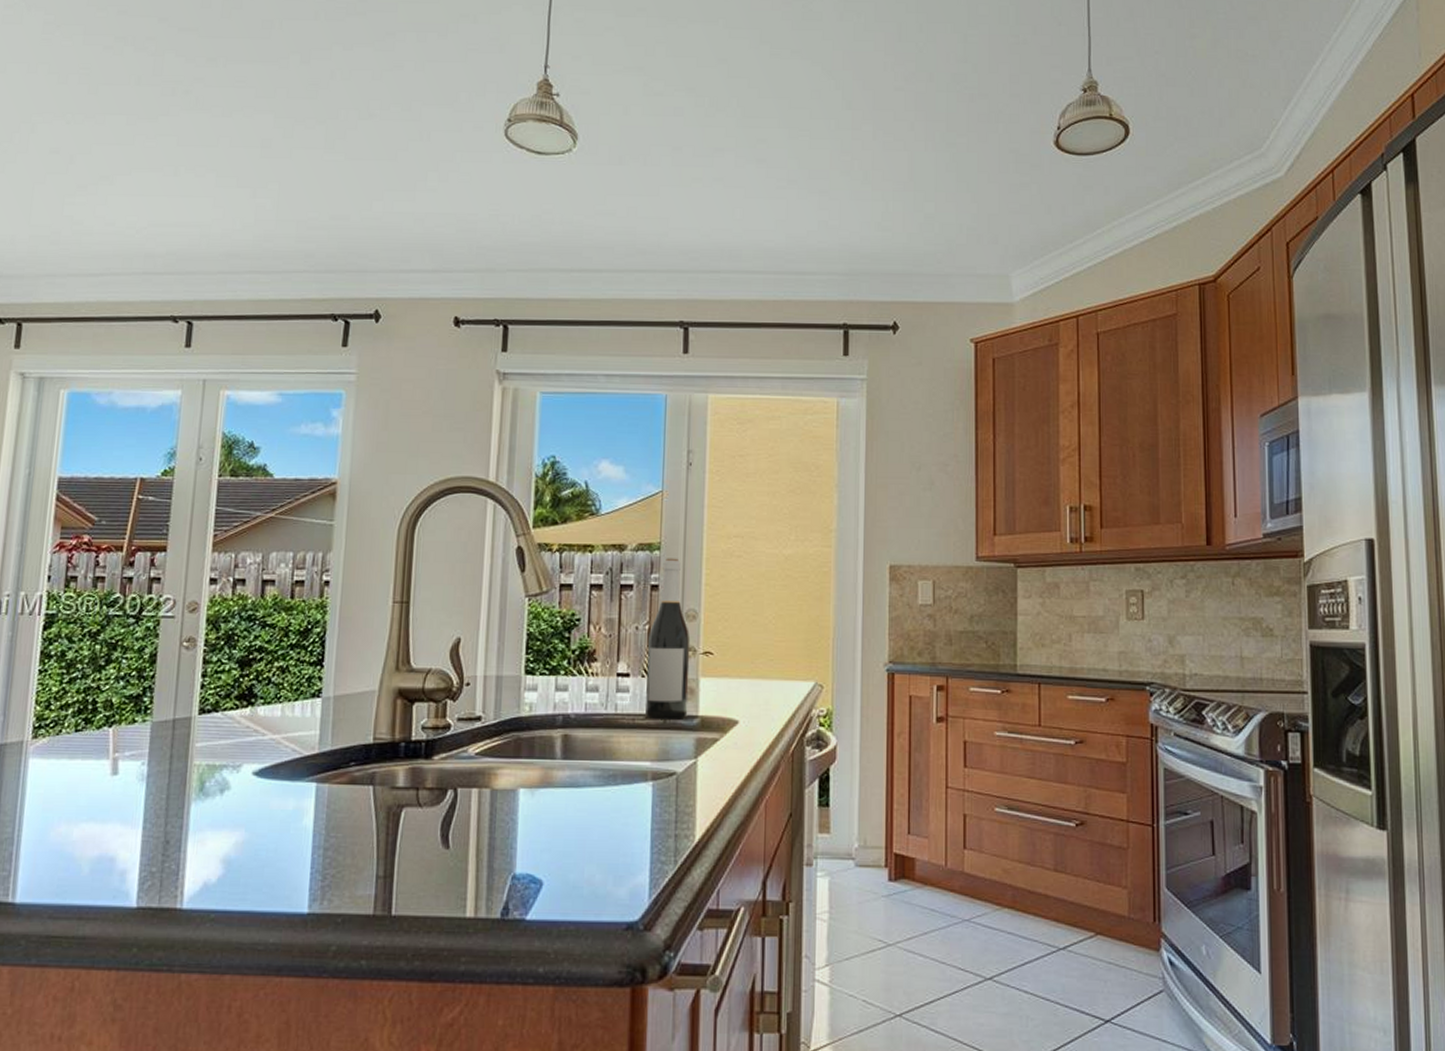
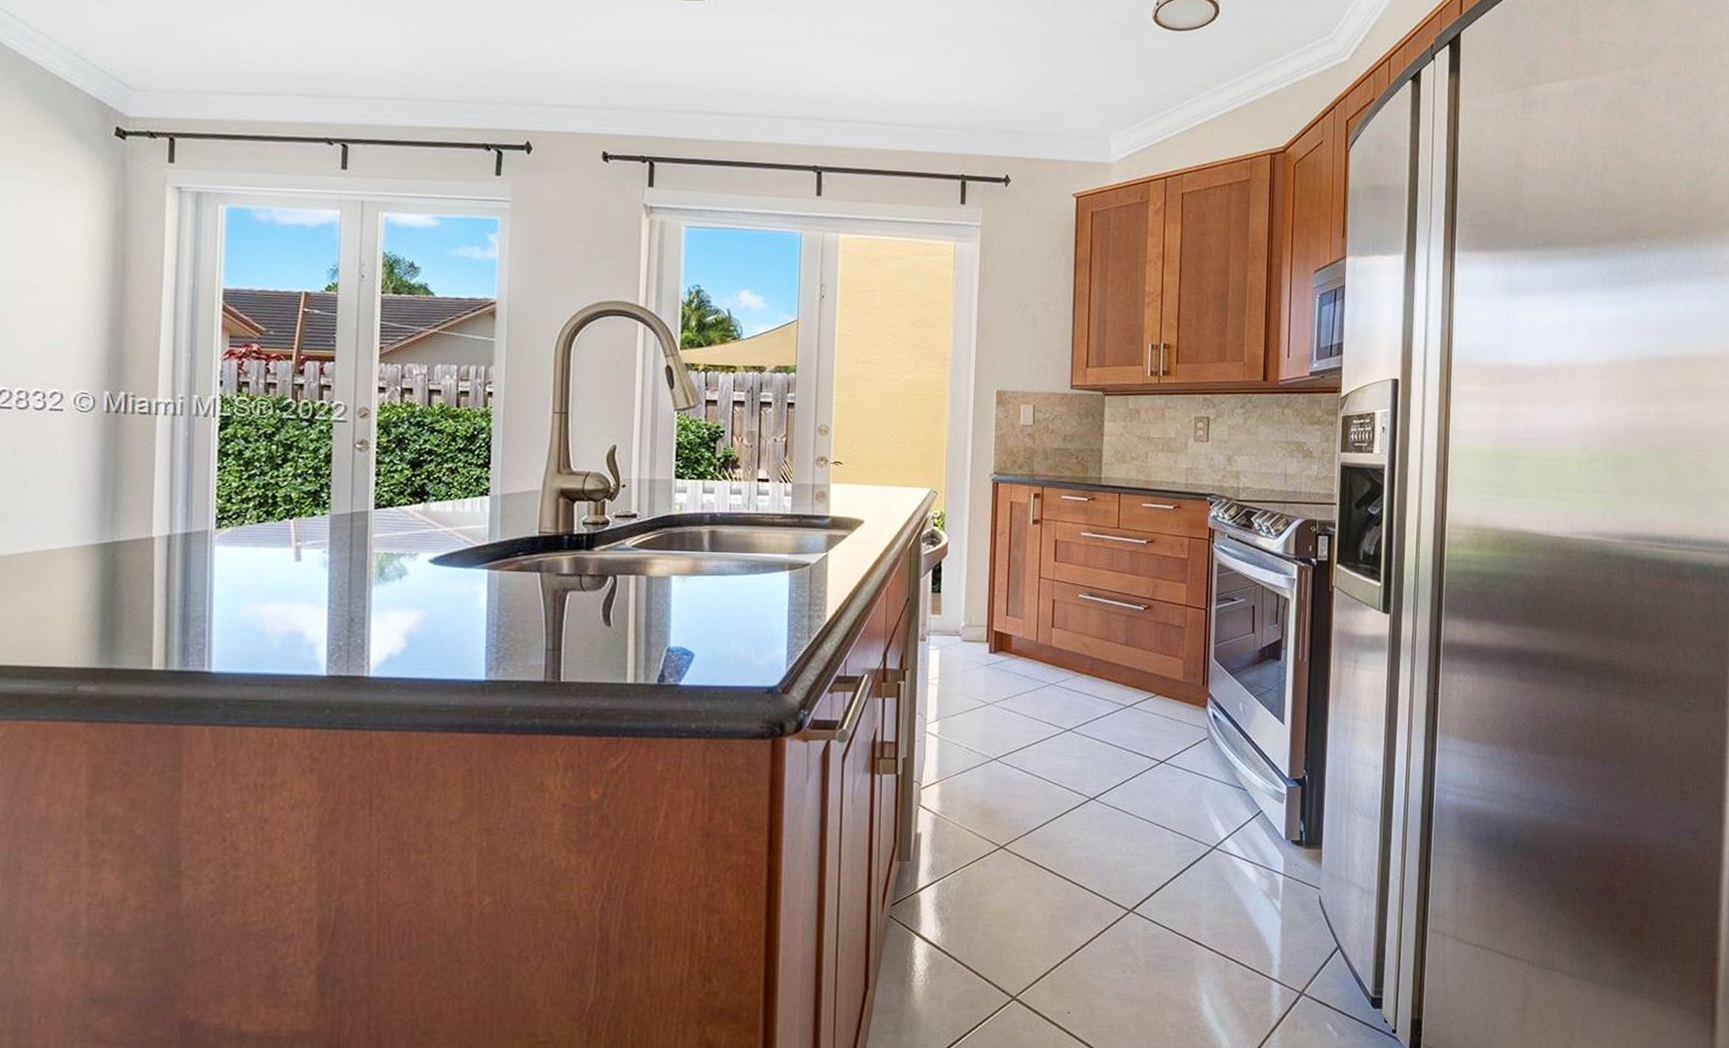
wine bottle: present [645,558,691,719] -> none [783,379,823,519]

